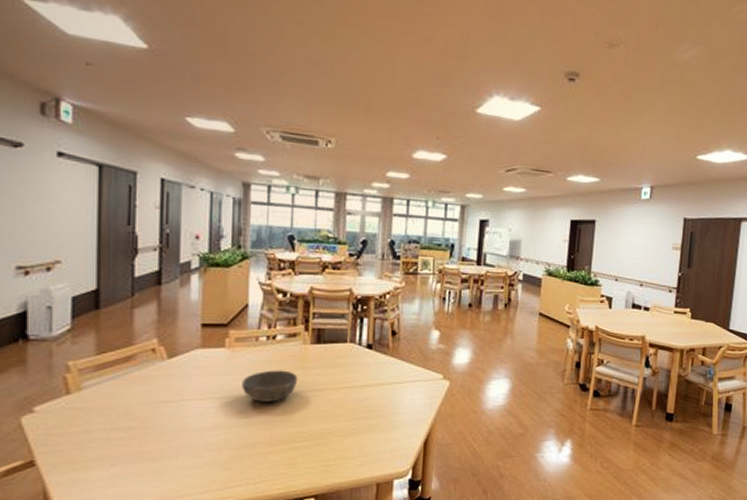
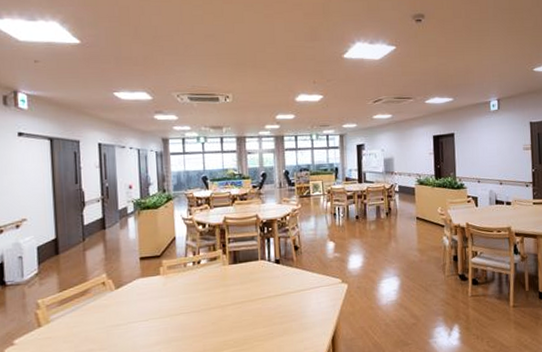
bowl: present [242,370,298,402] -> none [177,289,222,318]

